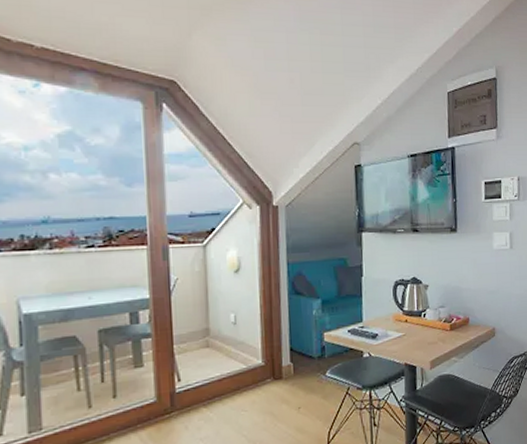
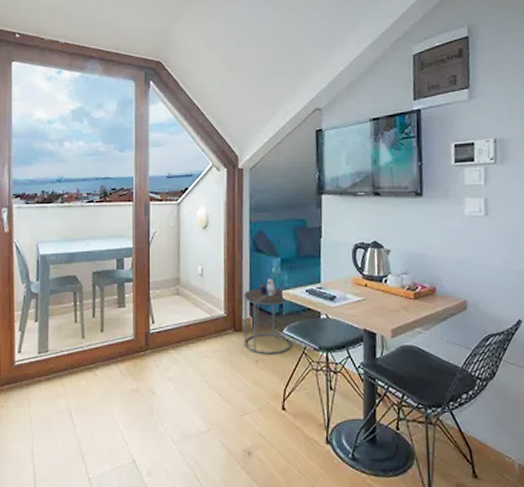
side table: none [283,322,334,401] -> present [243,279,291,355]

